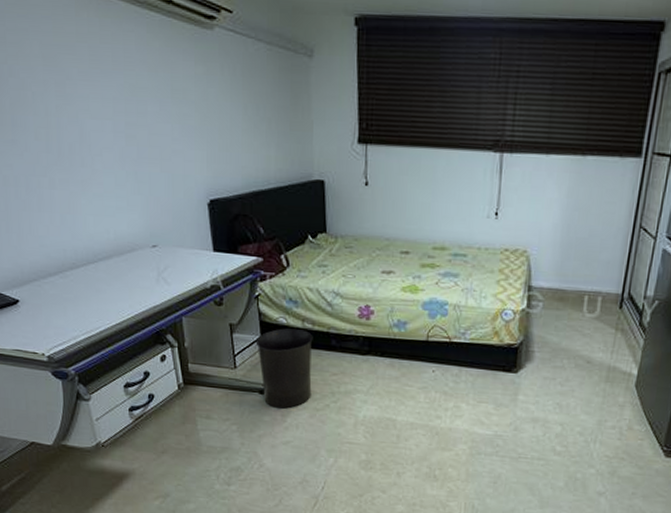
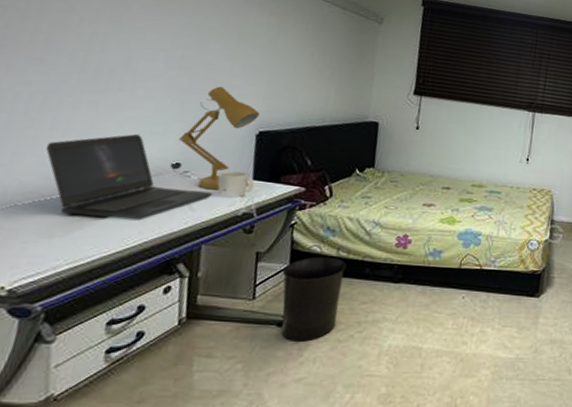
laptop computer: none [41,210,181,295] -> present [46,133,213,221]
desk lamp: none [140,153,211,263] -> present [169,86,260,190]
mug: none [182,242,215,271] -> present [217,170,254,199]

